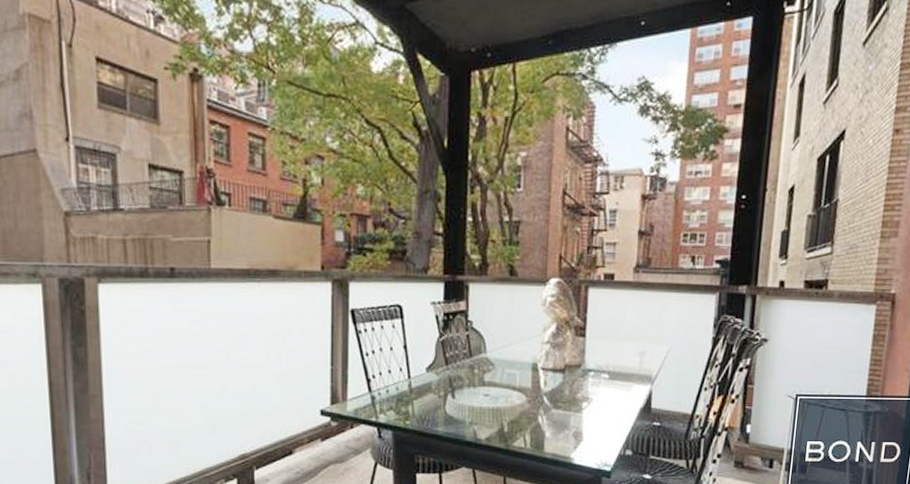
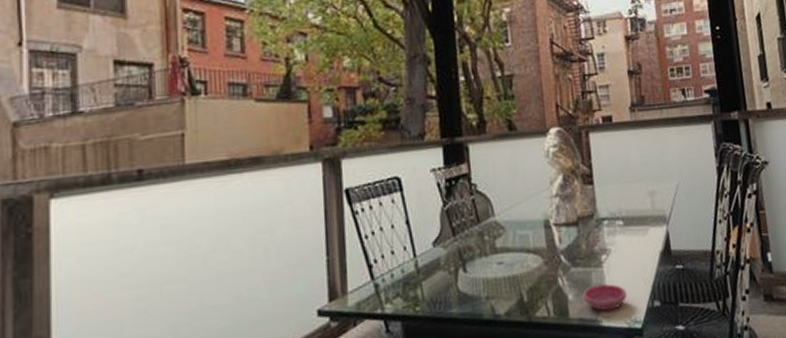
saucer: none [560,427,602,452] -> present [583,284,628,312]

